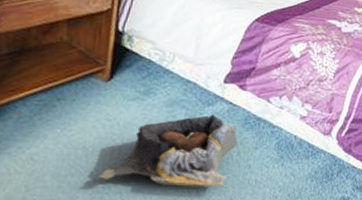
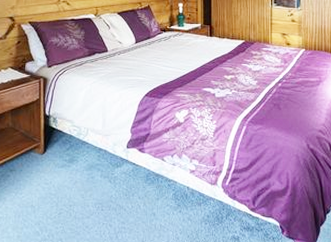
bag: present [98,114,238,187] -> none [44,174,143,233]

